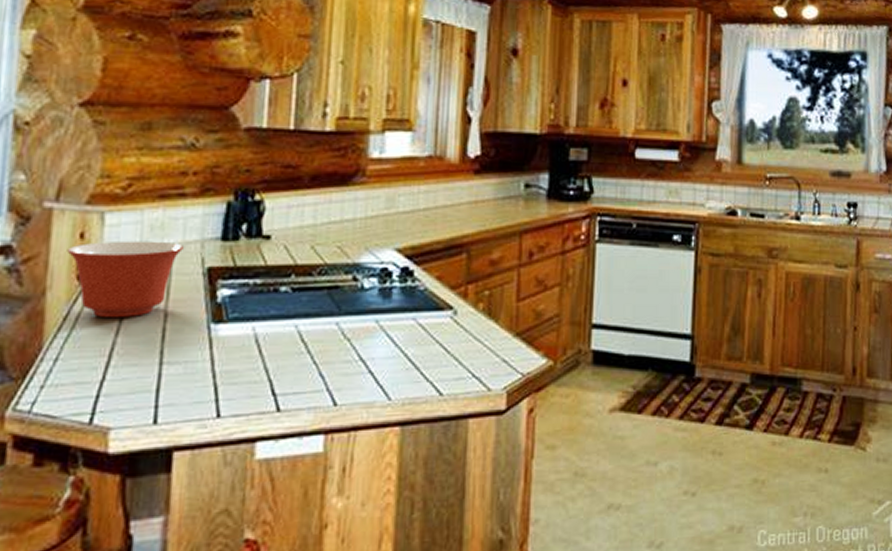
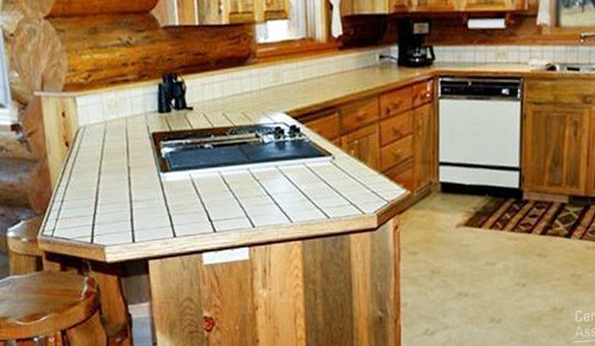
mixing bowl: present [67,240,185,319] -> none [55,115,134,172]

